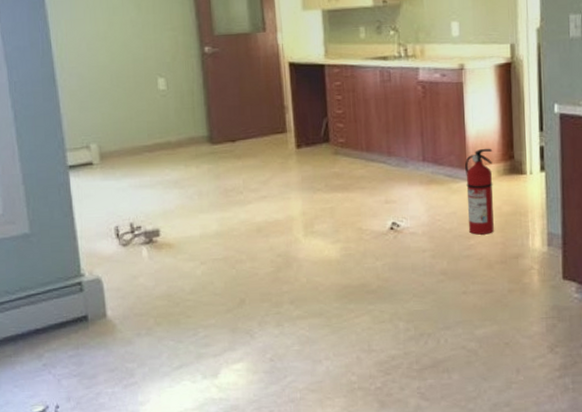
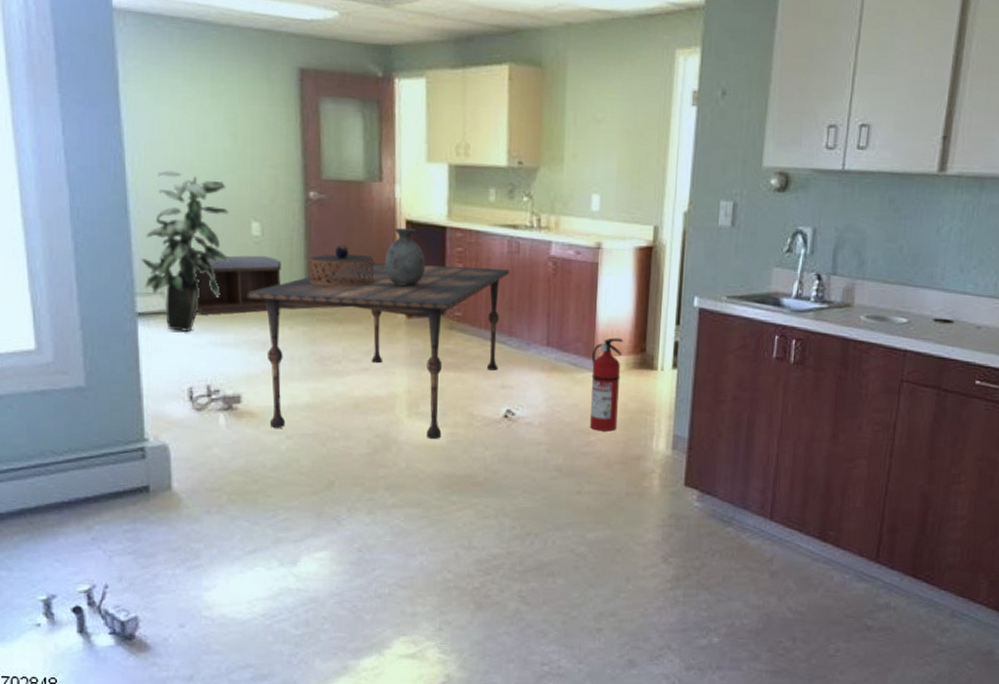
indoor plant: none [68,42,140,178] -> present [140,170,229,332]
bench: none [113,106,186,162] -> present [194,255,281,315]
dining table: none [158,97,384,257] -> present [247,262,510,440]
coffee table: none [208,89,265,128] -> present [309,244,374,287]
vase: none [273,70,310,121] -> present [385,228,426,286]

